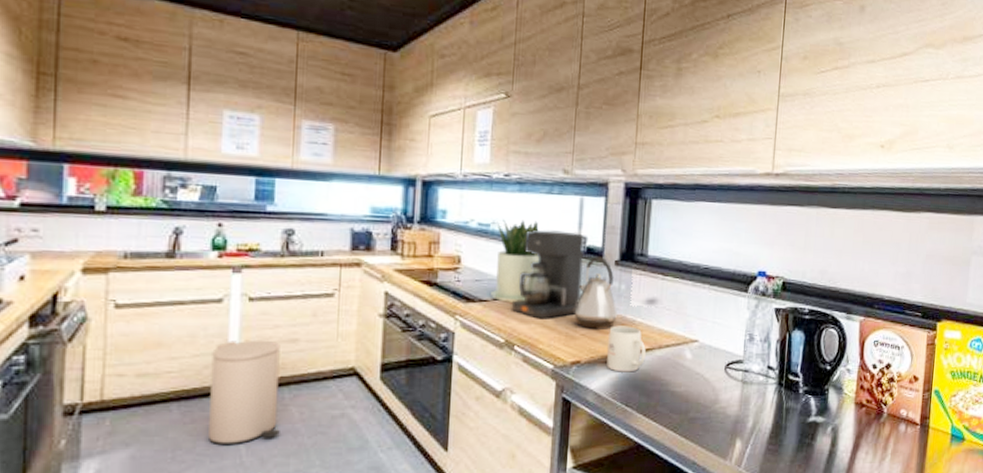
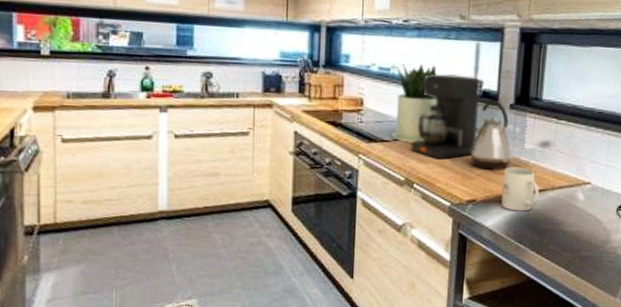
pedal bin: present [209,339,280,446] -> none [145,173,205,266]

